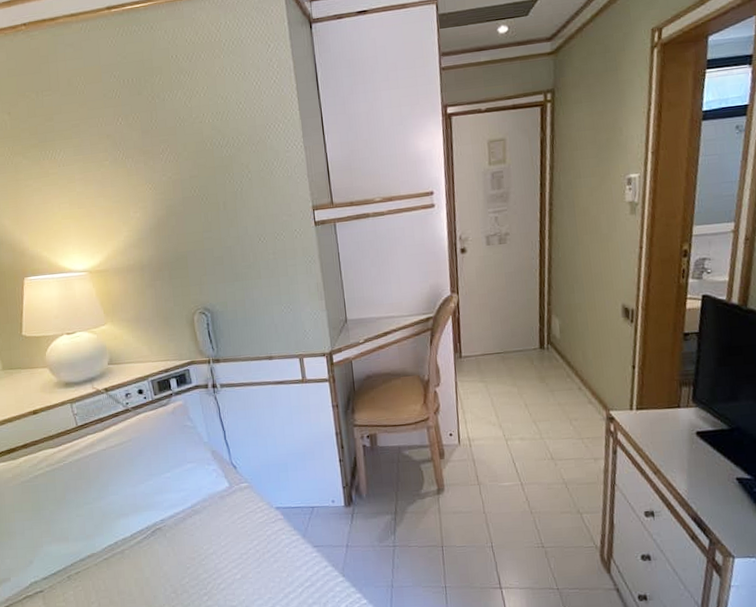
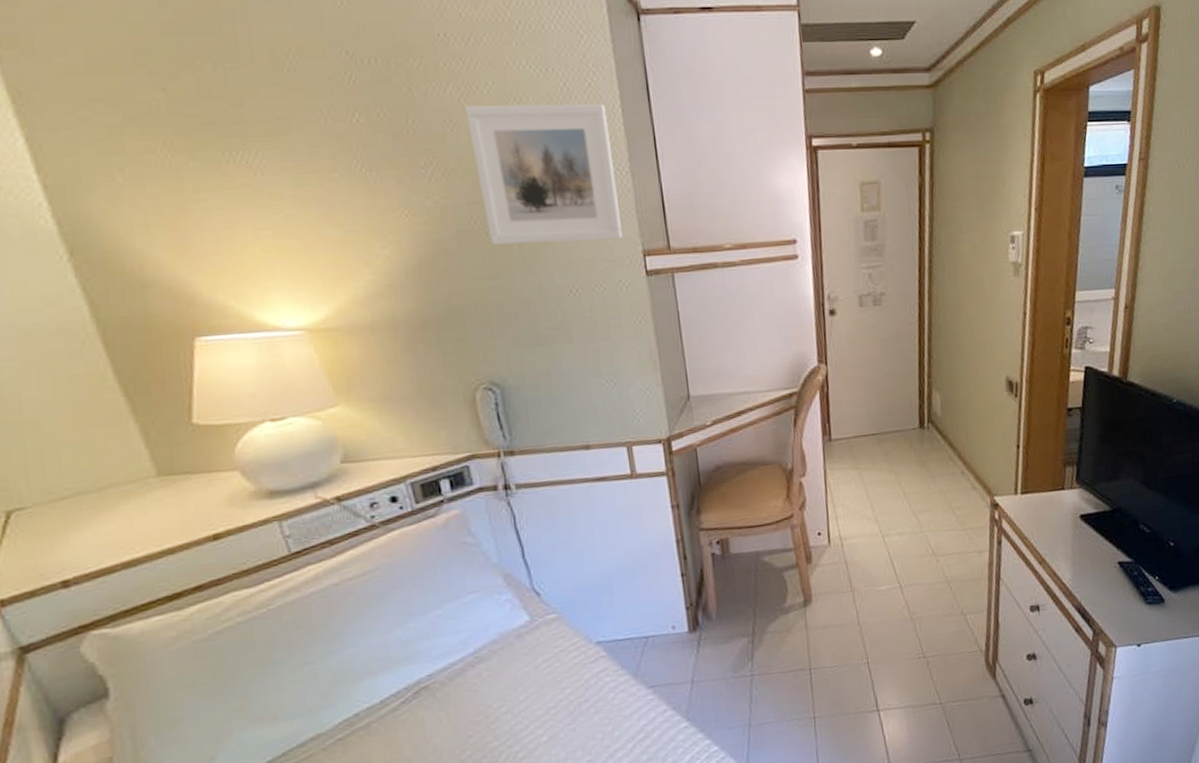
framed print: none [189,95,298,207] -> present [464,103,623,245]

